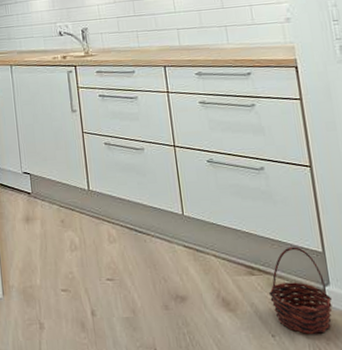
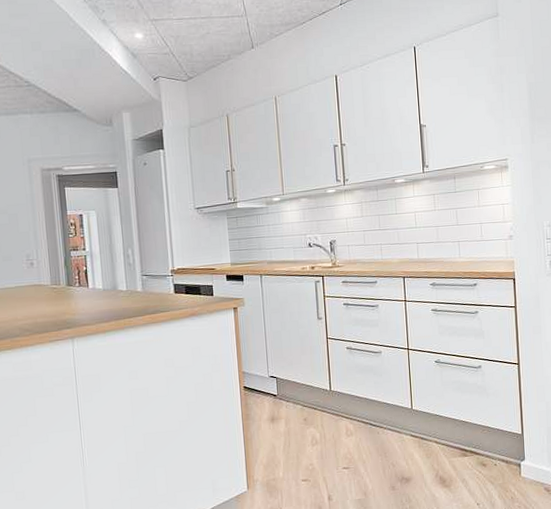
basket: present [269,246,333,334] -> none [478,431,526,501]

